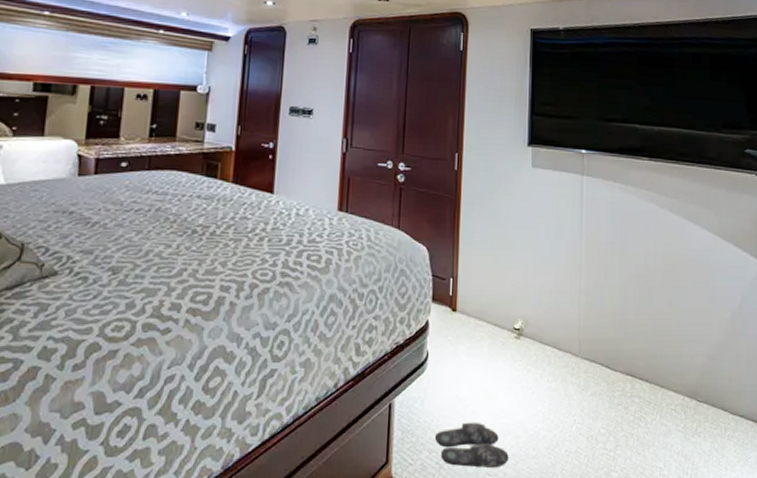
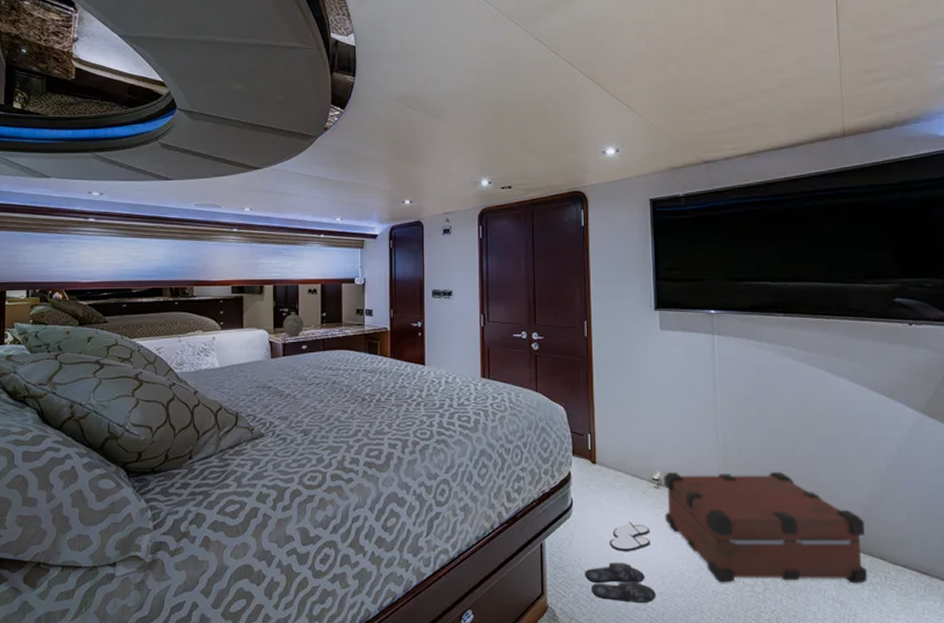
decorative vase: none [98,120,126,151] -> present [283,312,303,337]
slippers: none [463,375,507,410] -> present [609,521,650,551]
suitcase: none [523,321,709,441] -> present [664,472,867,584]

